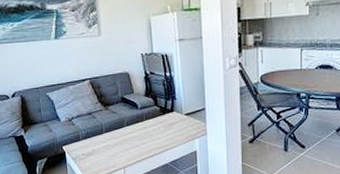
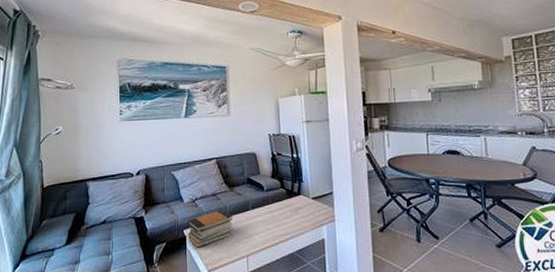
book stack: none [66,127,110,162] -> present [188,210,234,248]

